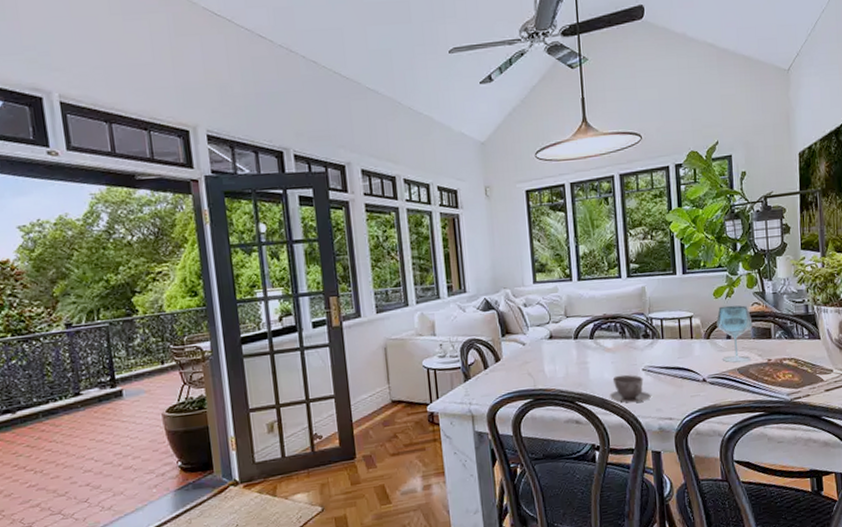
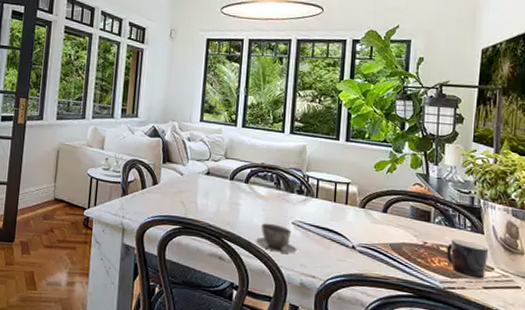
wine glass: present [716,305,753,364] -> none [374,179,412,240]
mug: none [789,349,827,386] -> present [446,239,489,281]

